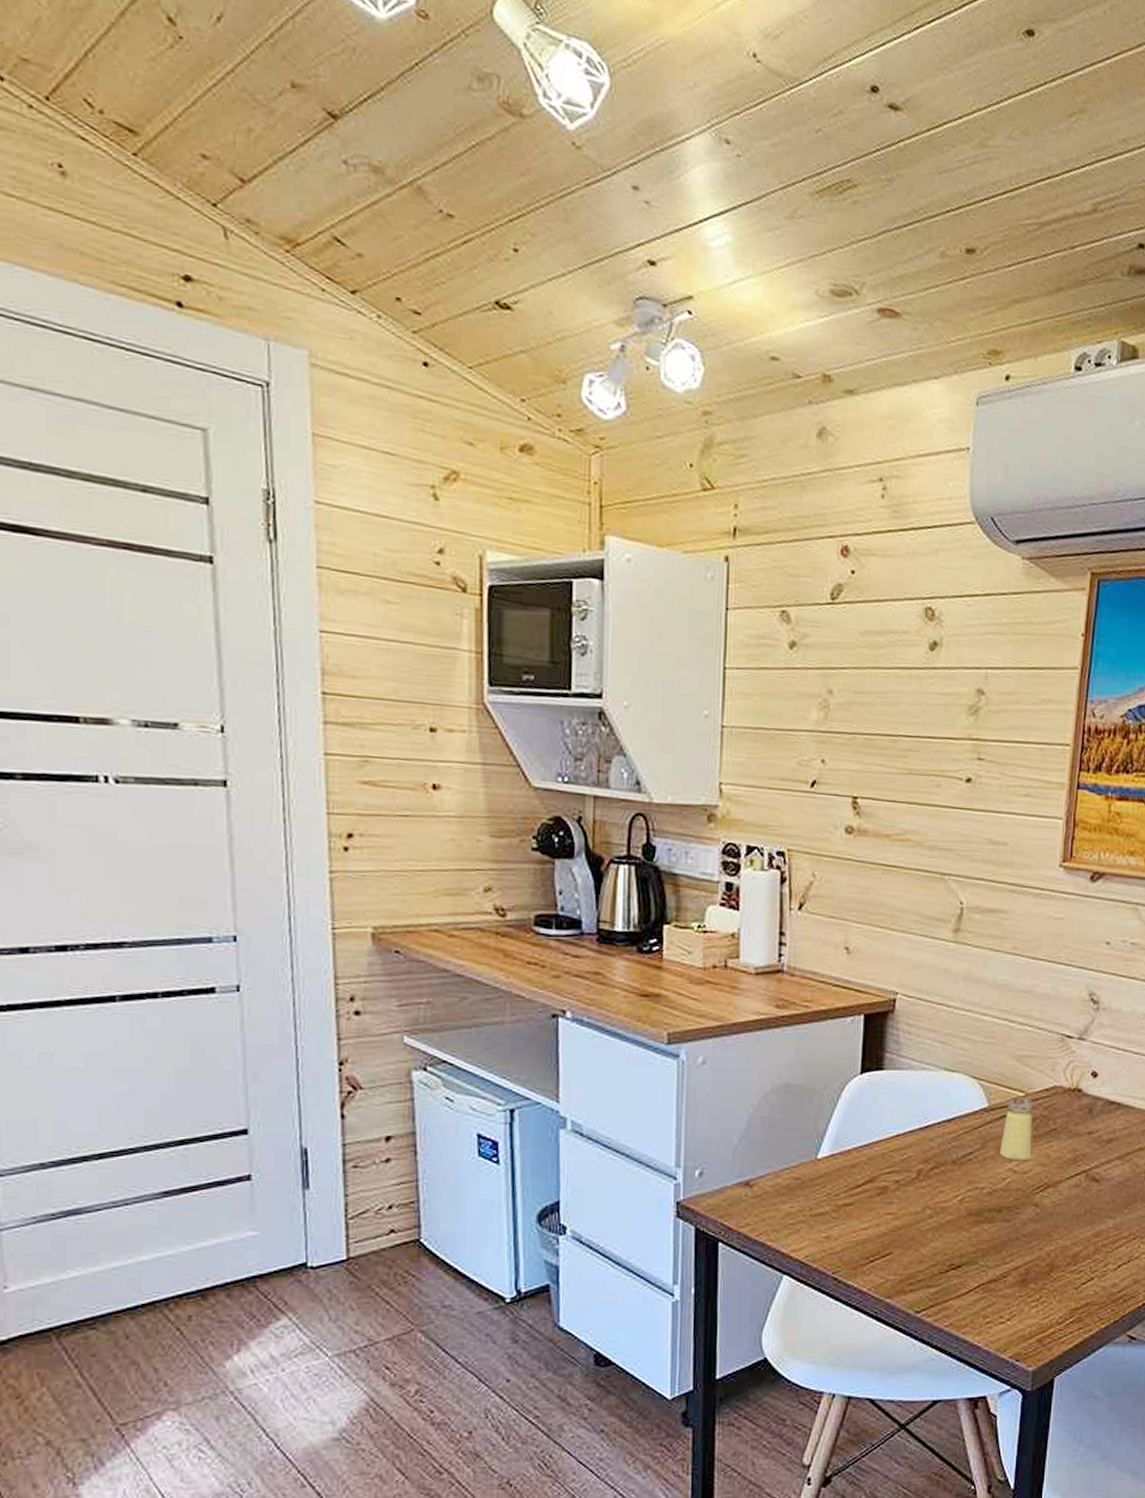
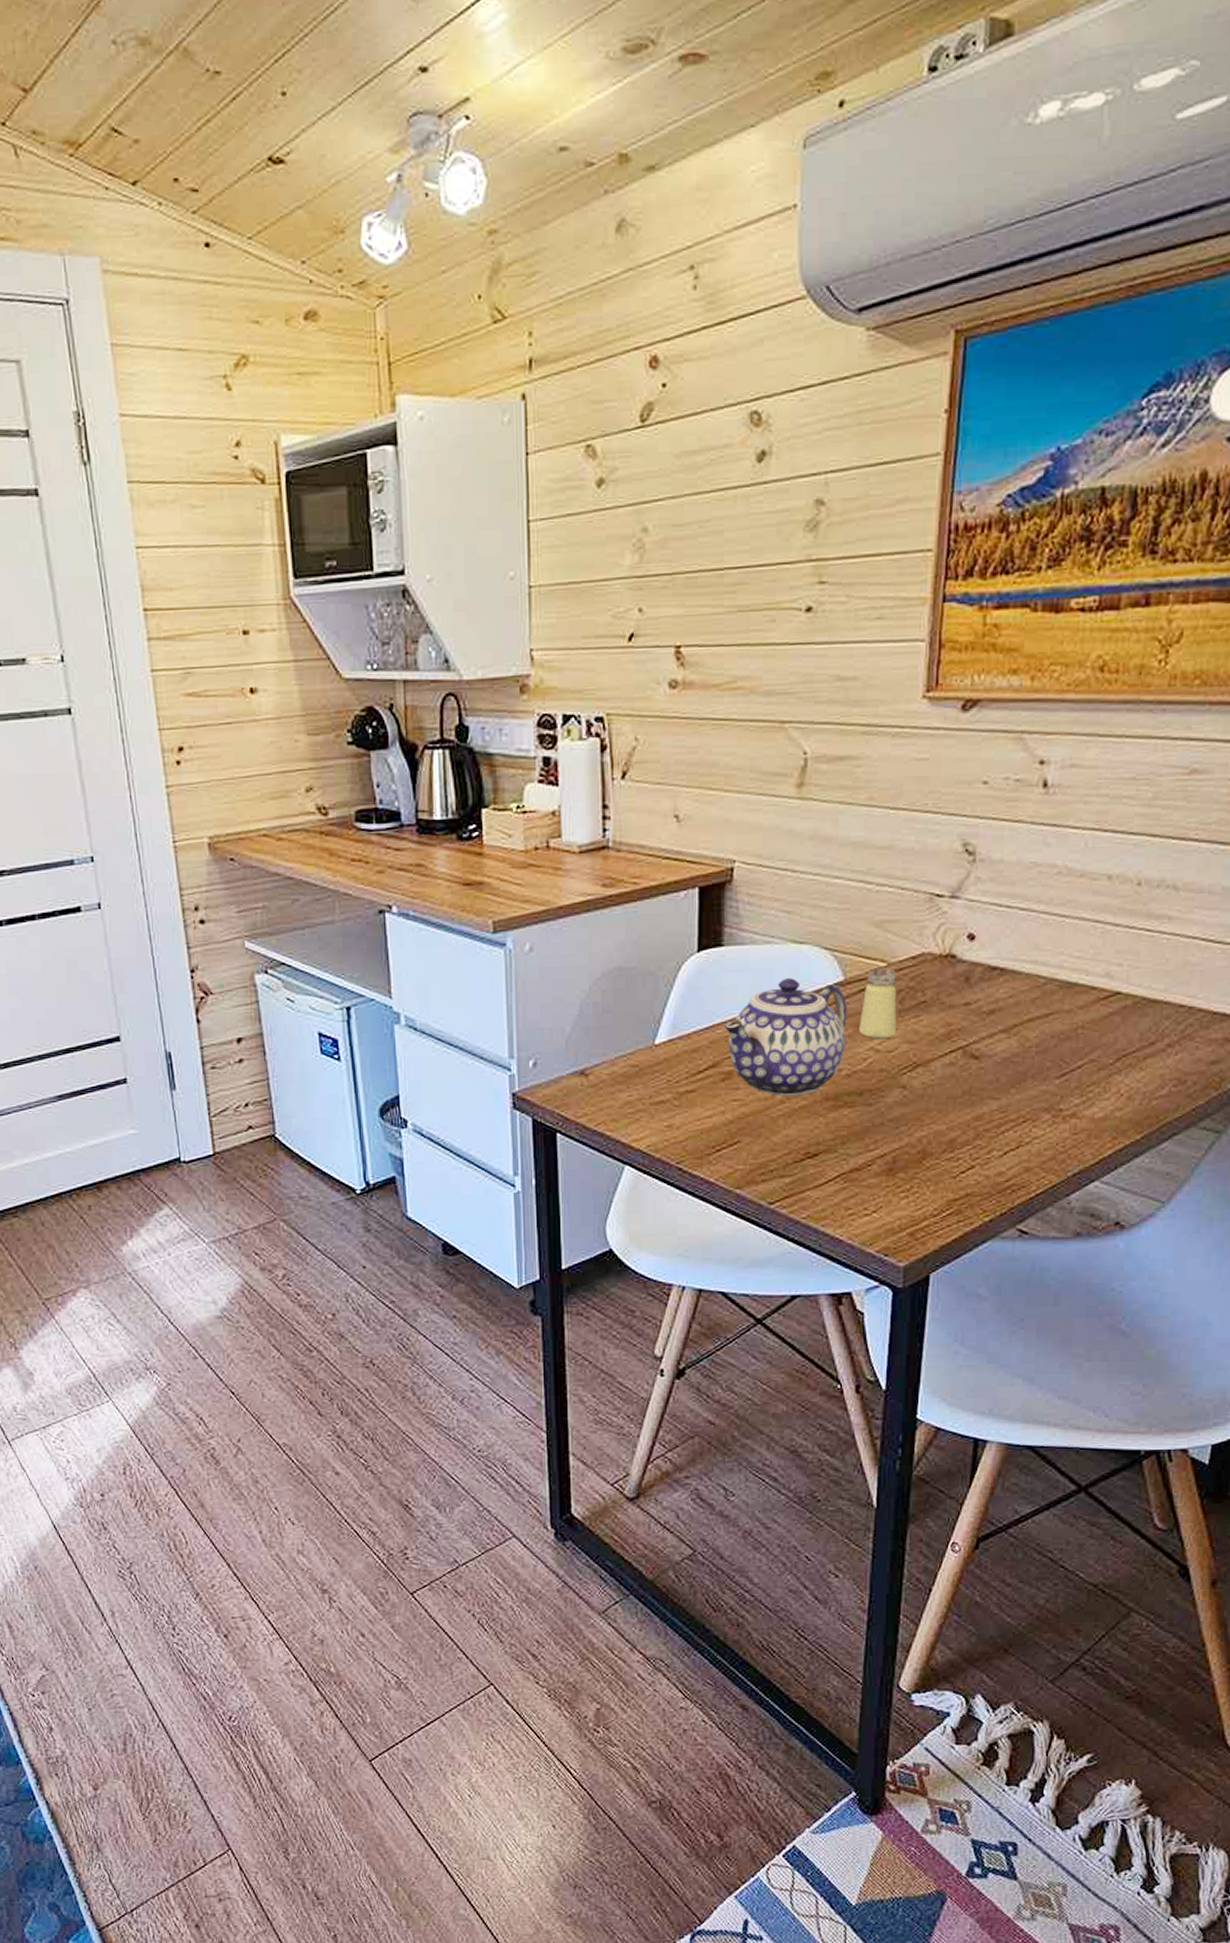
teapot: none [881,1102,991,1211] -> present [723,978,847,1097]

